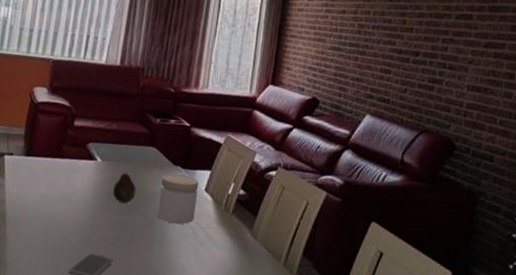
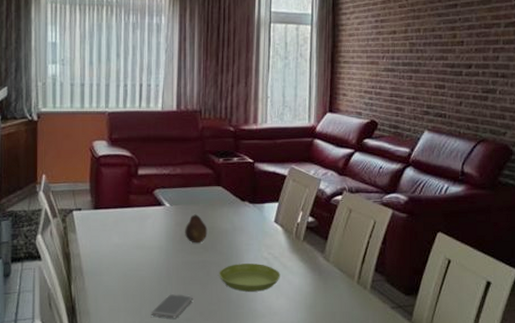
saucer: none [142,229,205,262] -> present [219,264,280,292]
jar: present [156,173,199,224] -> none [230,210,267,257]

